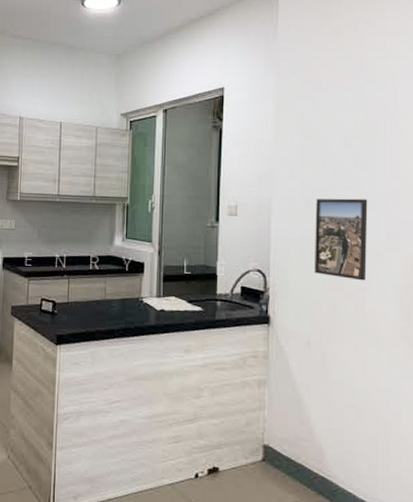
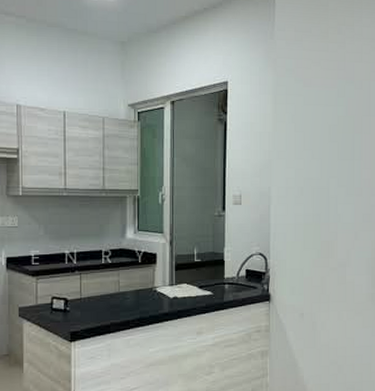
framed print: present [315,198,368,281] -> none [307,186,348,257]

